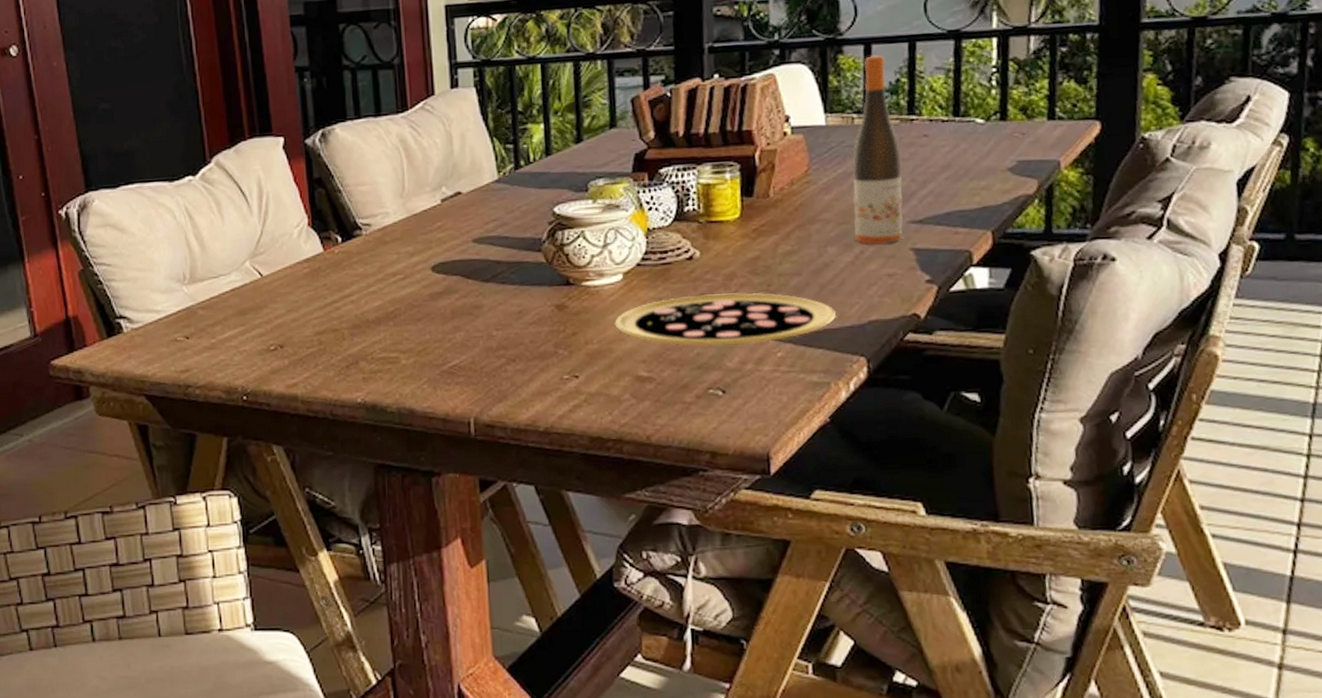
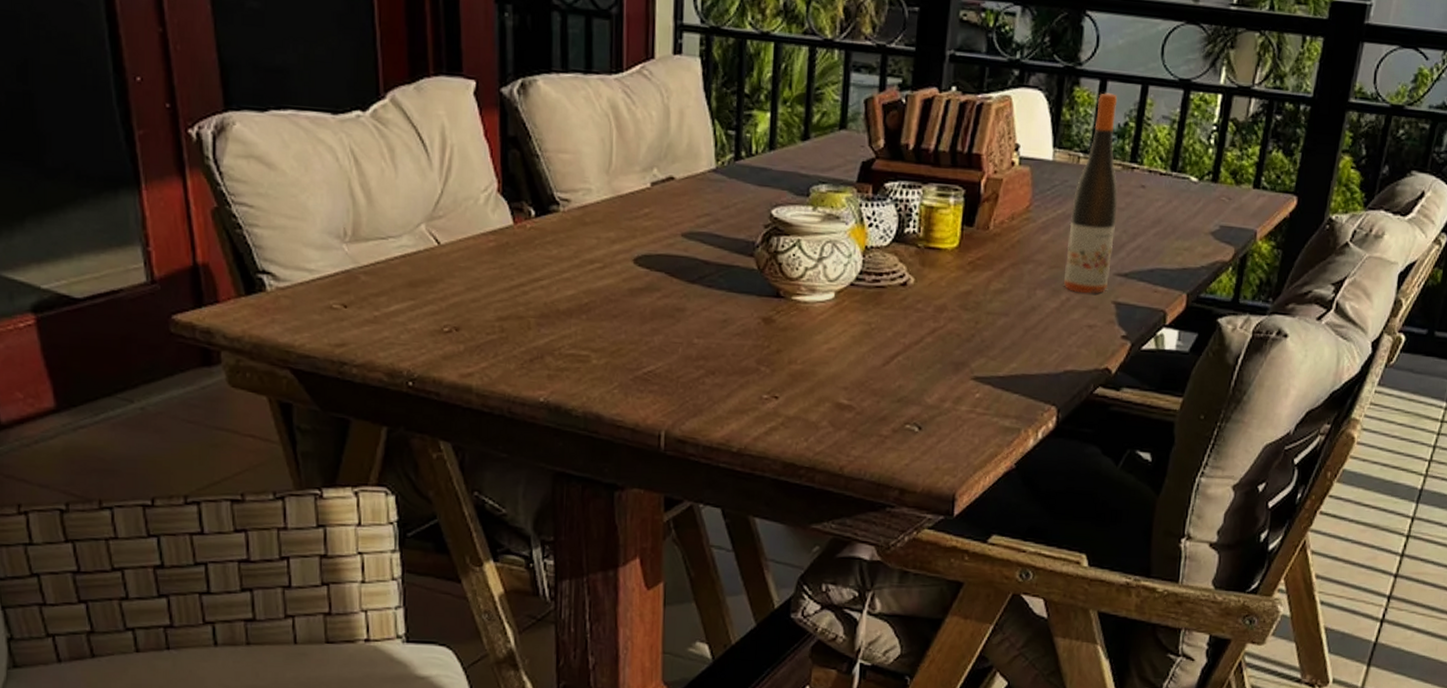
pizza: present [614,293,837,345] -> none [821,324,1036,382]

